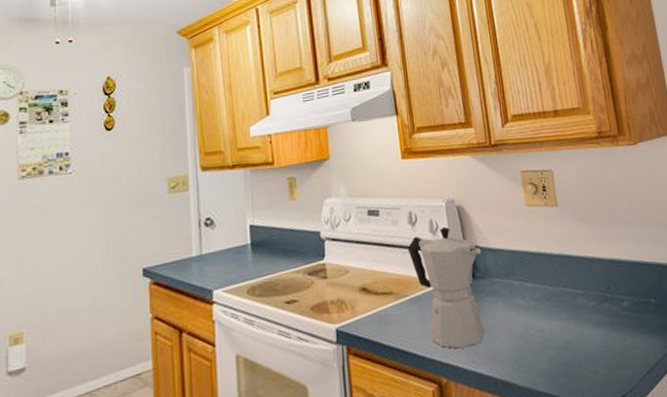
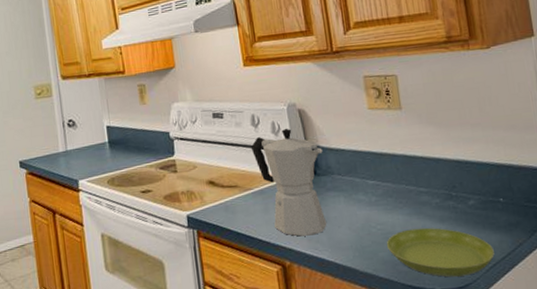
saucer: none [545,333,648,388] -> present [386,227,495,277]

